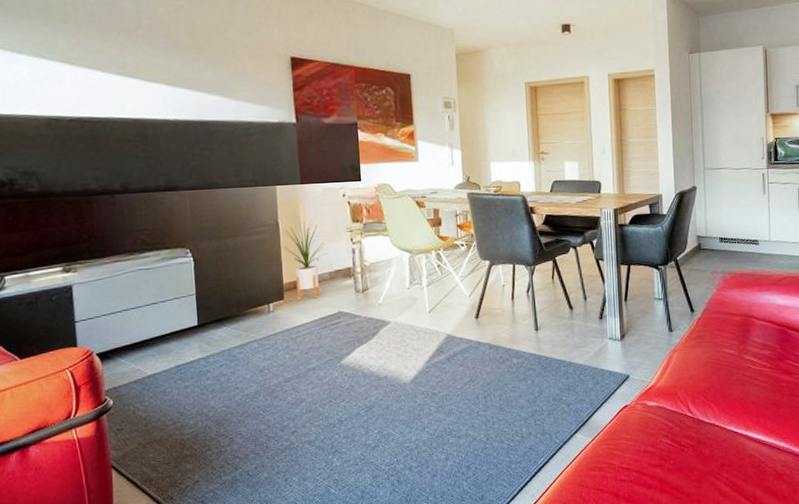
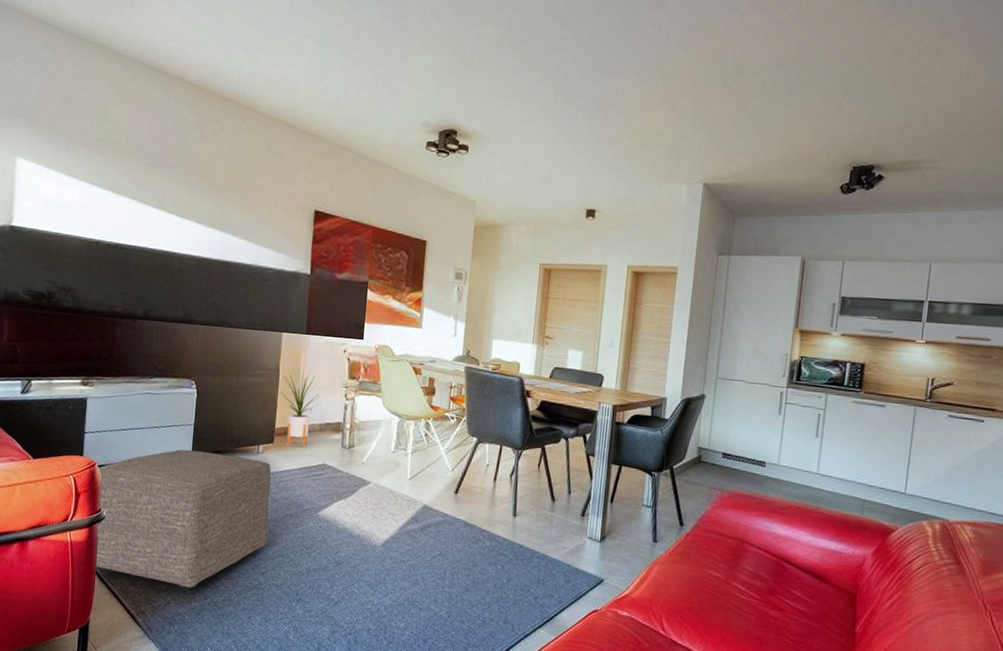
ottoman: none [94,318,292,466] -> present [96,449,272,591]

